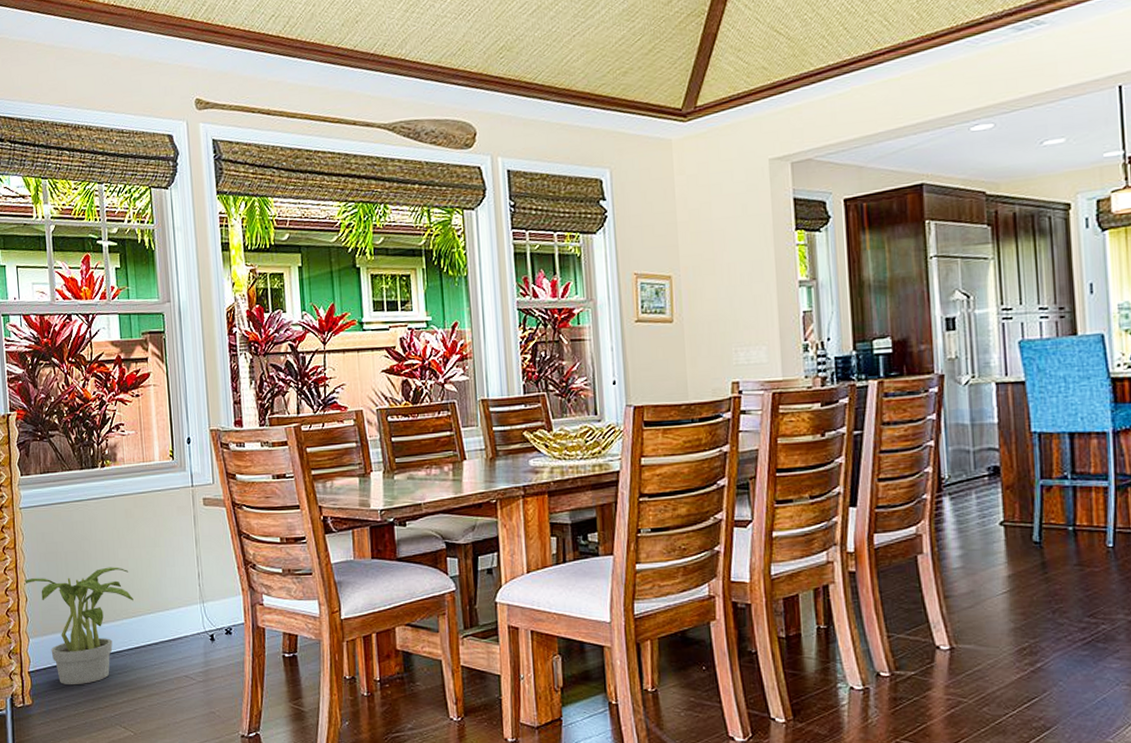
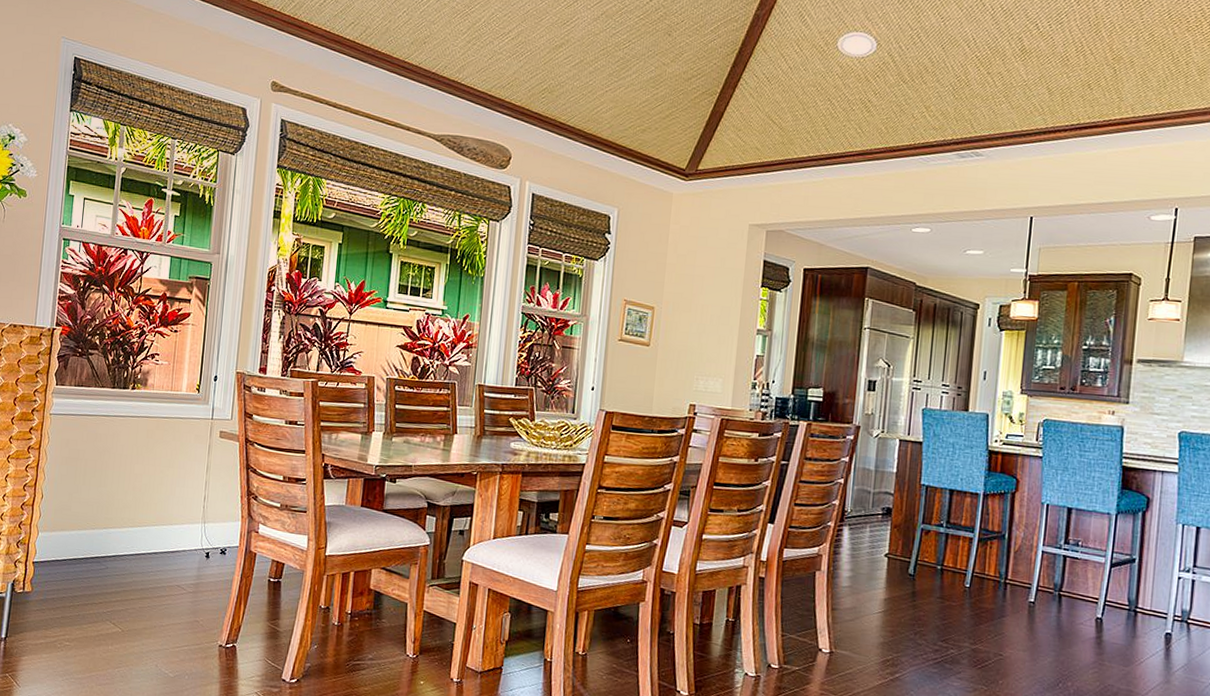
potted plant: present [24,567,134,686] -> none [42,478,142,580]

